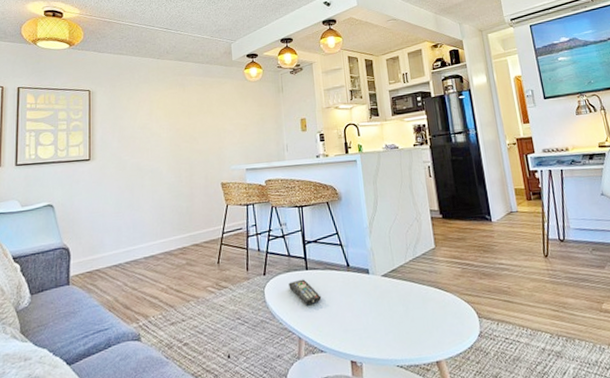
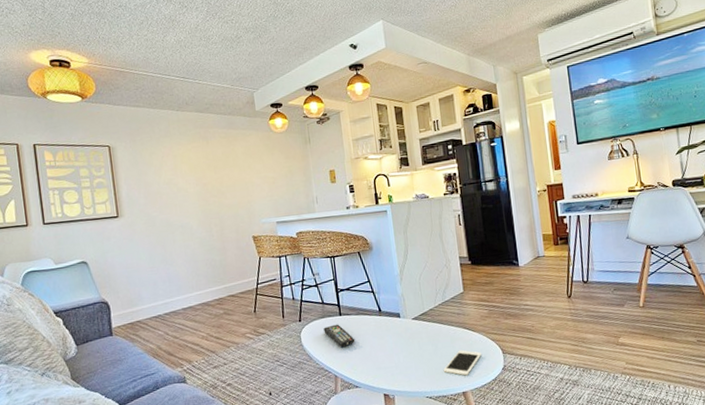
cell phone: none [415,312,457,342] -> present [443,350,482,376]

